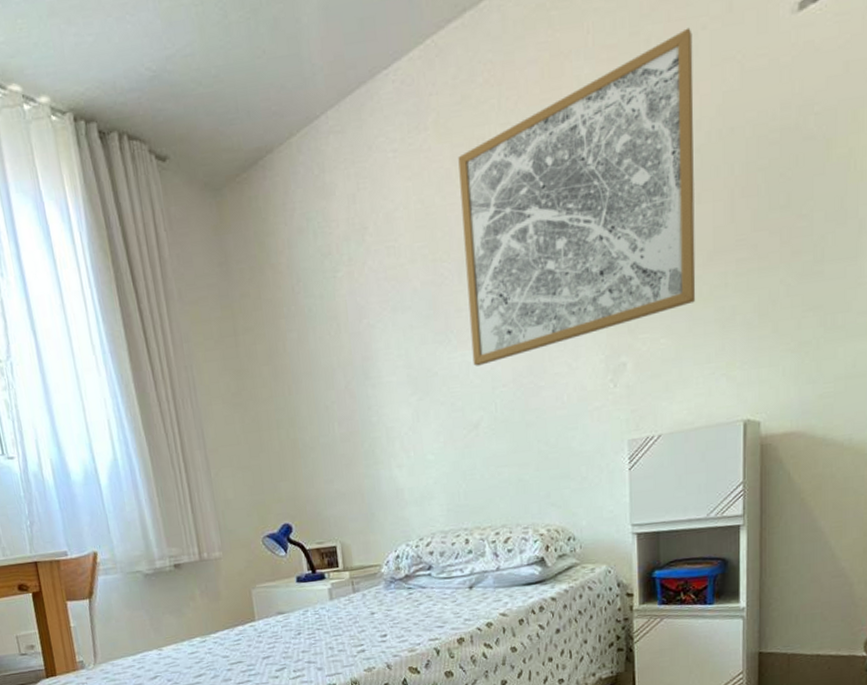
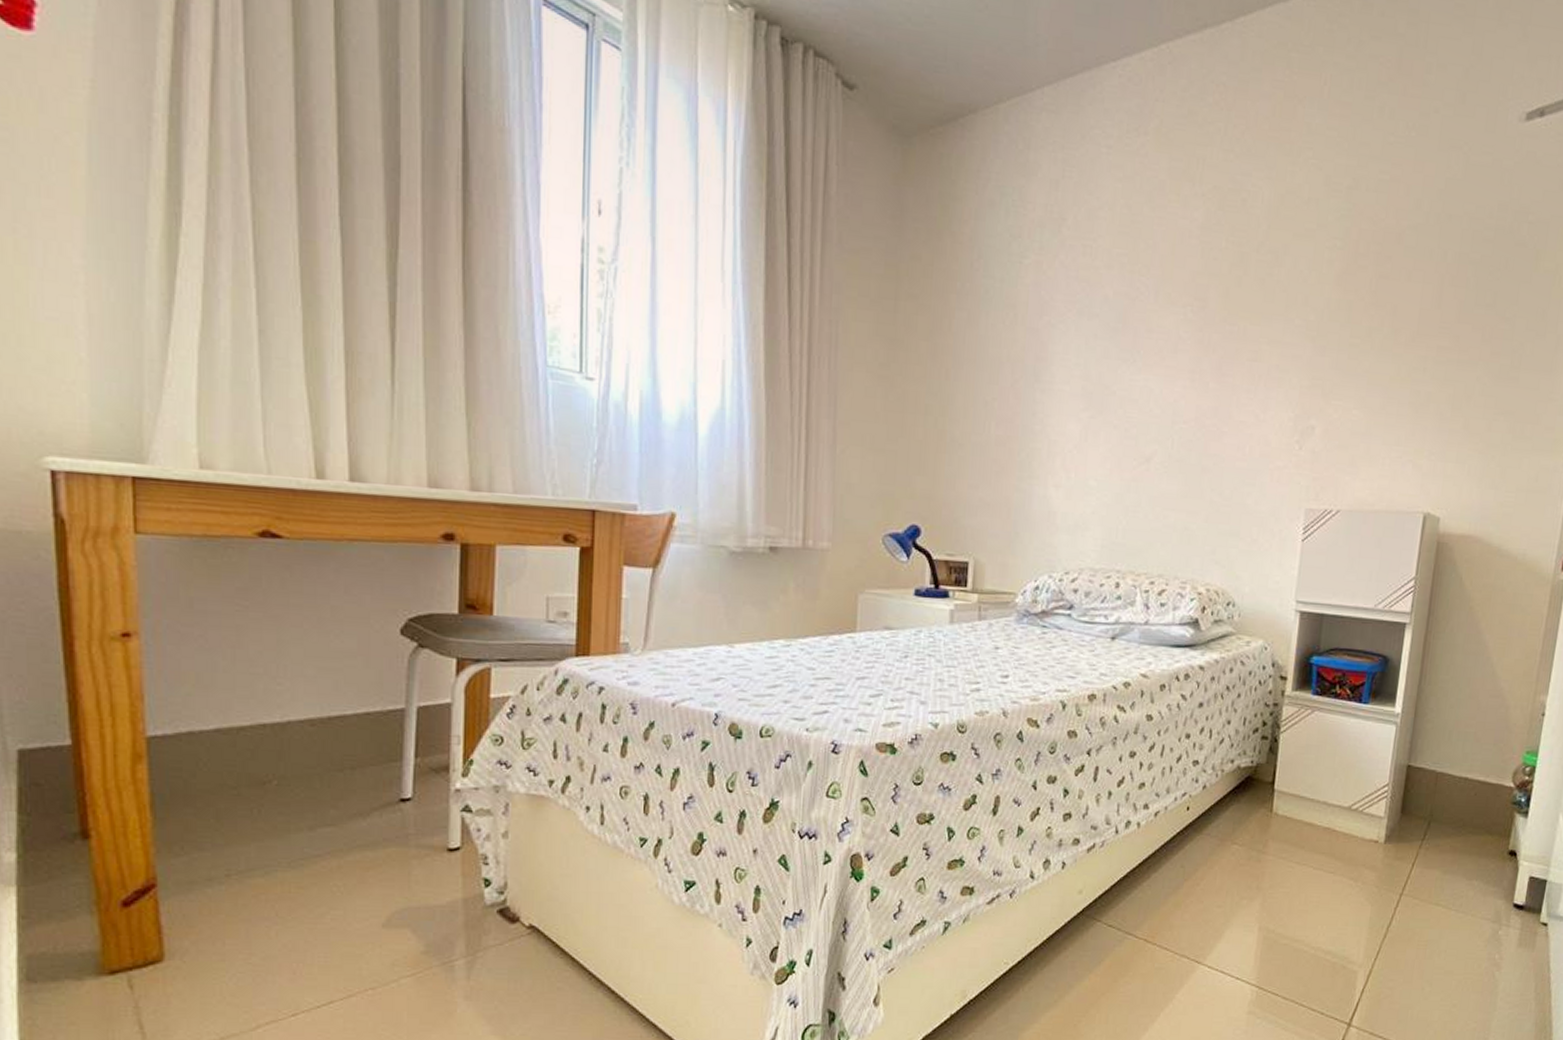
wall art: present [458,27,696,366] -> none [1155,107,1425,396]

